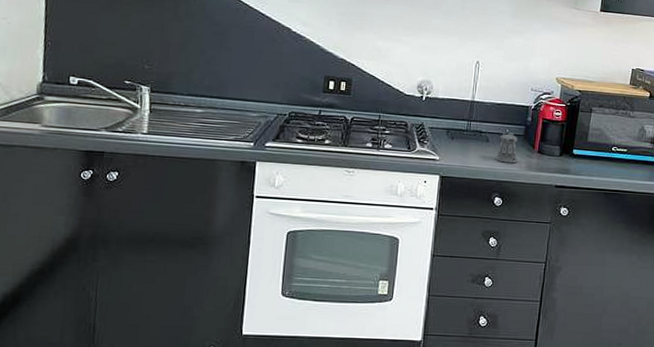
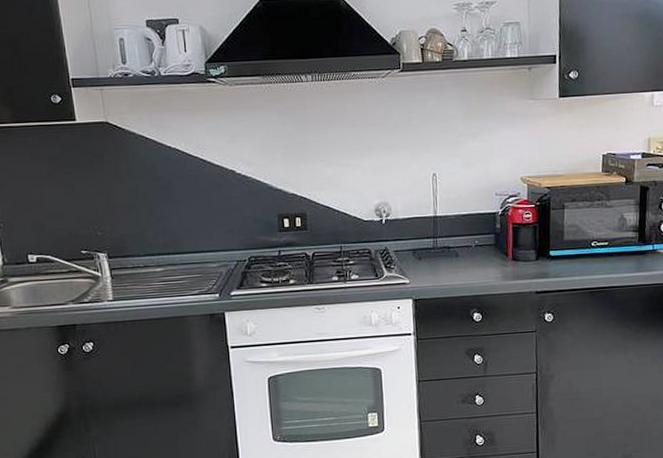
pepper shaker: present [494,133,518,163] -> none [466,243,492,276]

